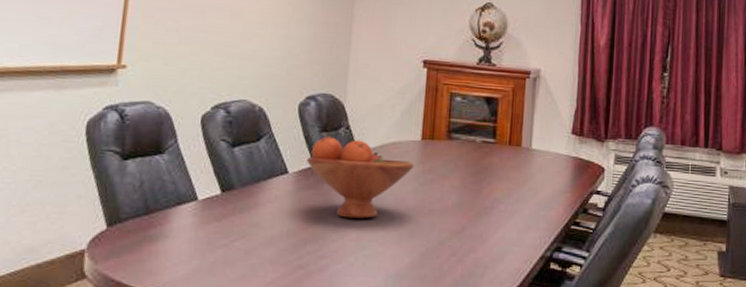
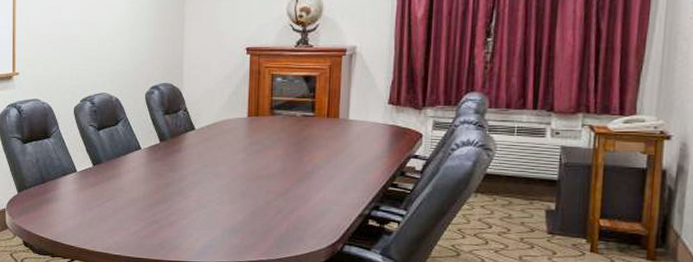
fruit bowl: present [307,137,414,219] -> none [155,119,242,184]

